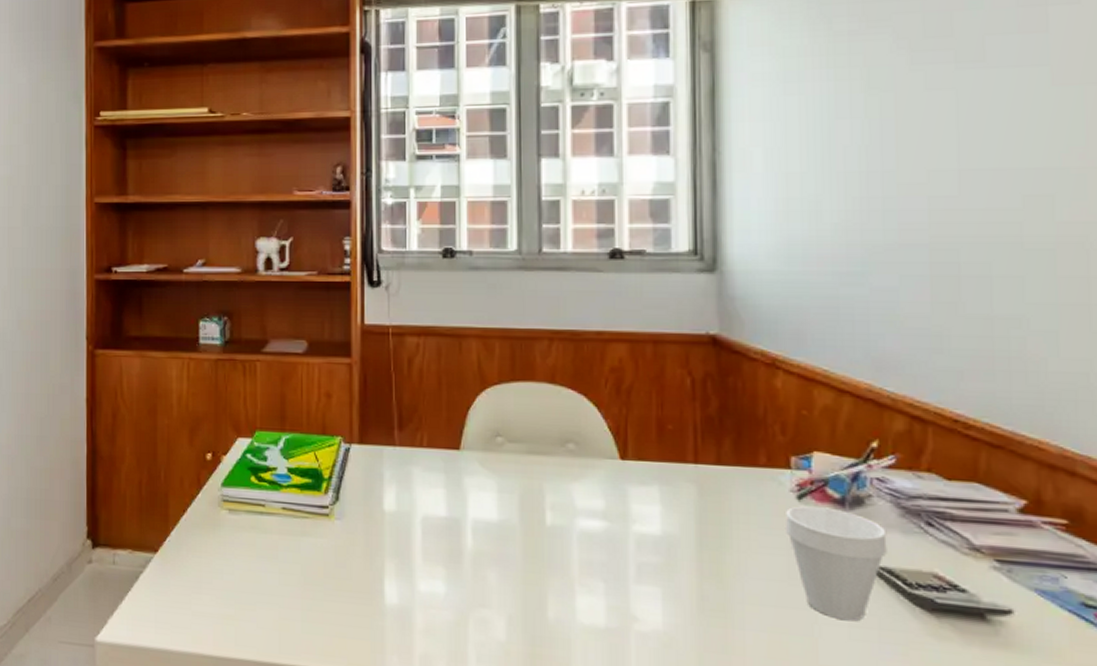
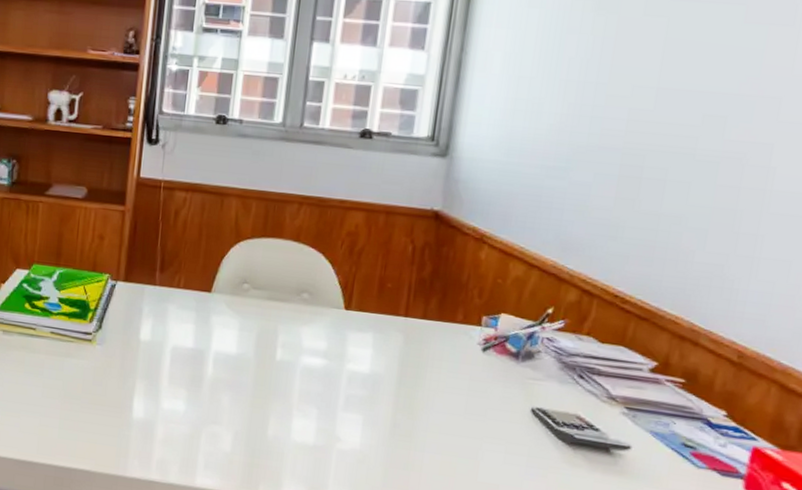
cup: present [784,506,887,621] -> none [468,356,547,449]

